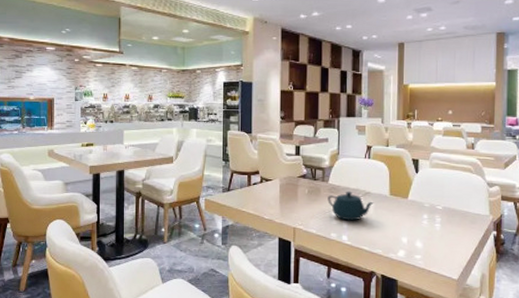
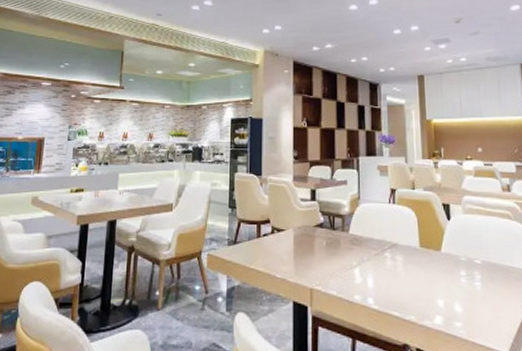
teapot: present [328,191,374,221] -> none [349,242,402,279]

